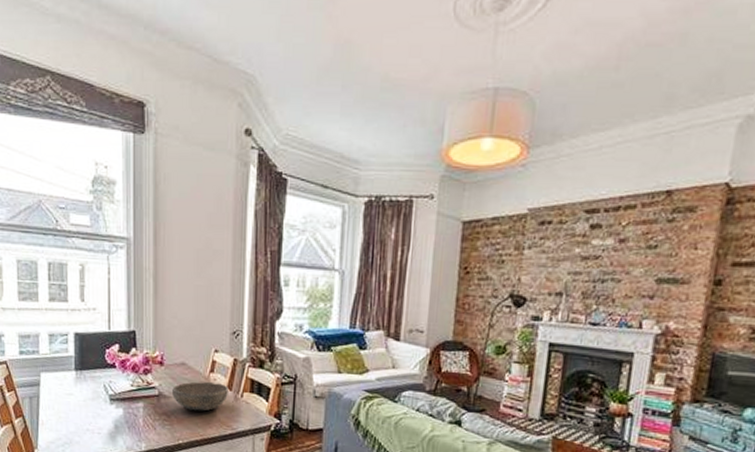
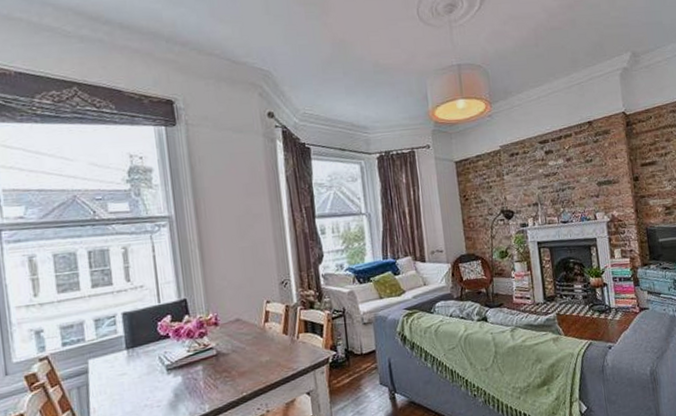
bowl: present [171,381,228,412] -> none [229,330,285,362]

